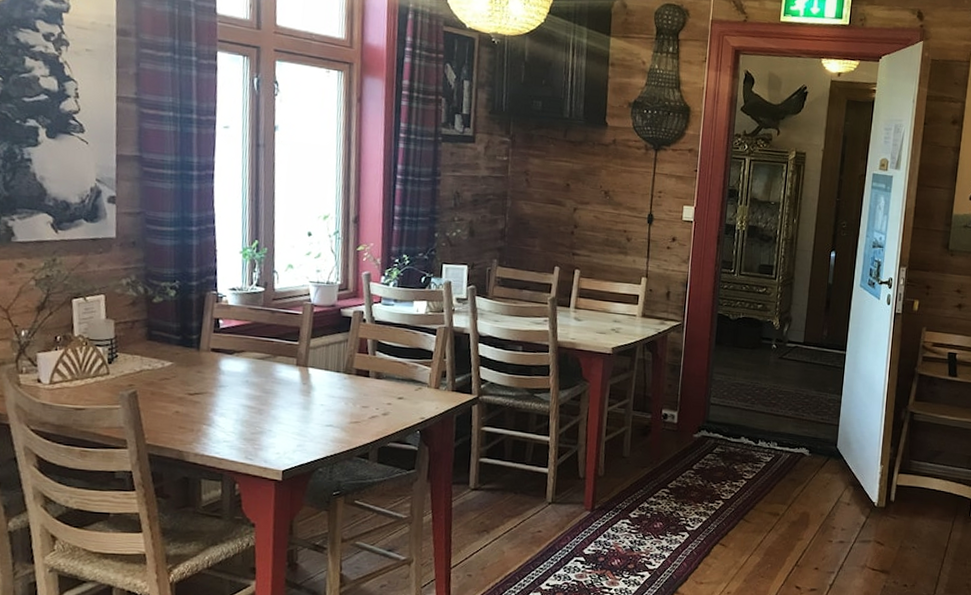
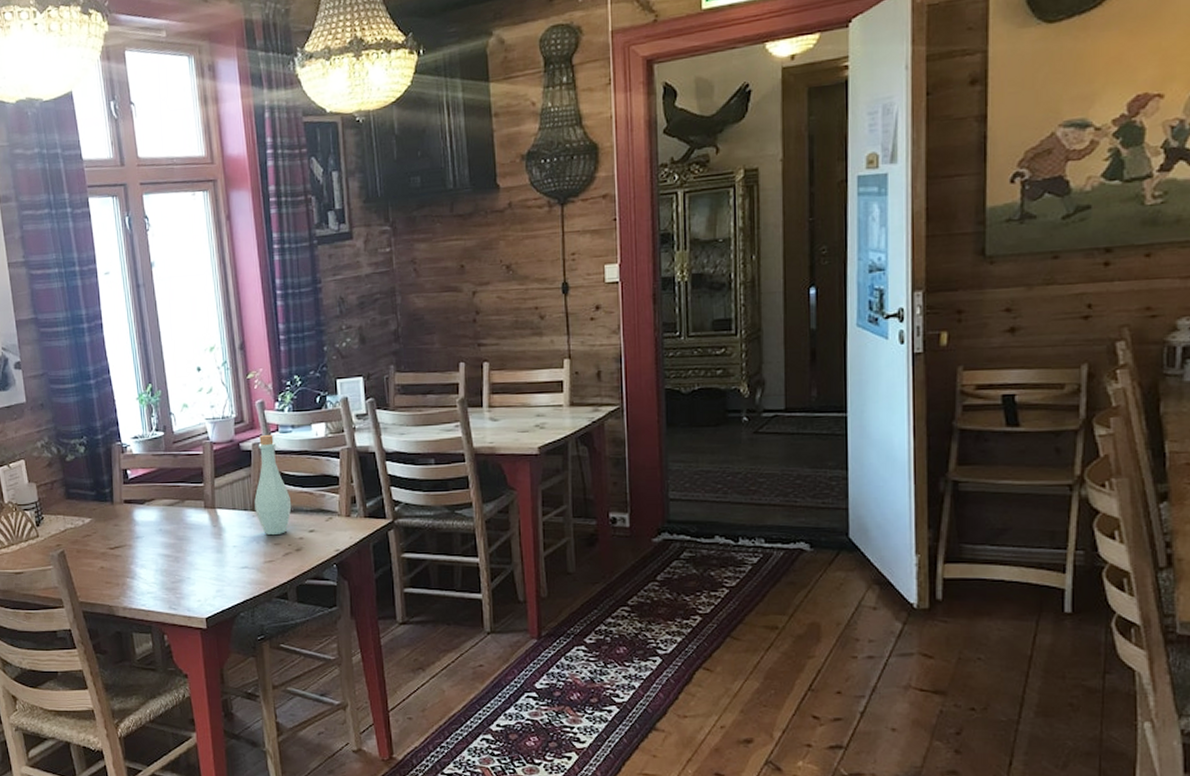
bottle: none [347,304,385,399] -> present [254,434,292,536]

